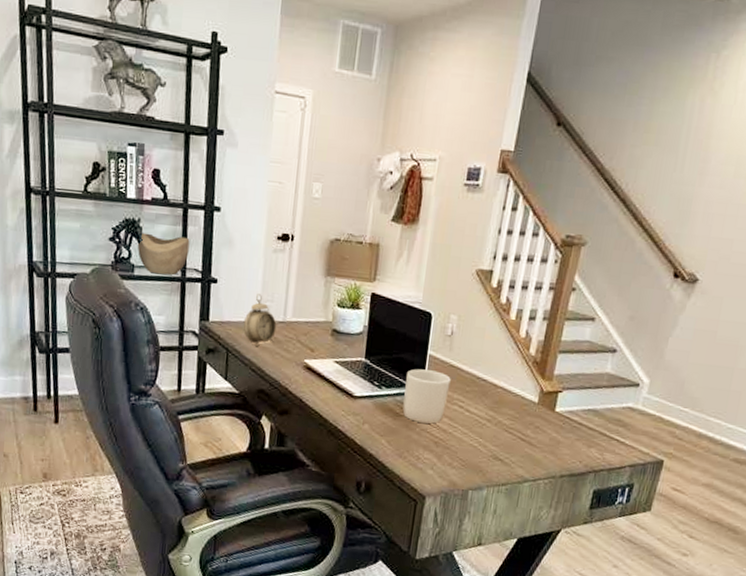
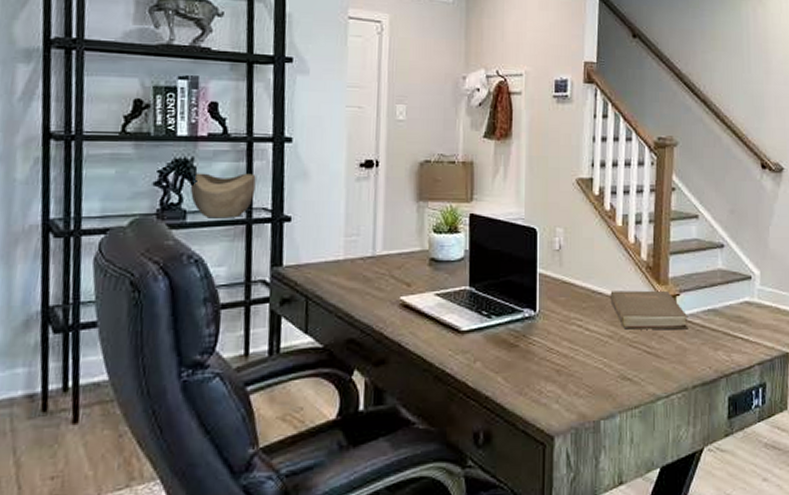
alarm clock: present [243,294,277,347] -> none [324,228,365,290]
mug: present [402,368,451,424] -> none [517,290,565,351]
book: none [493,379,568,424] -> present [610,290,689,330]

